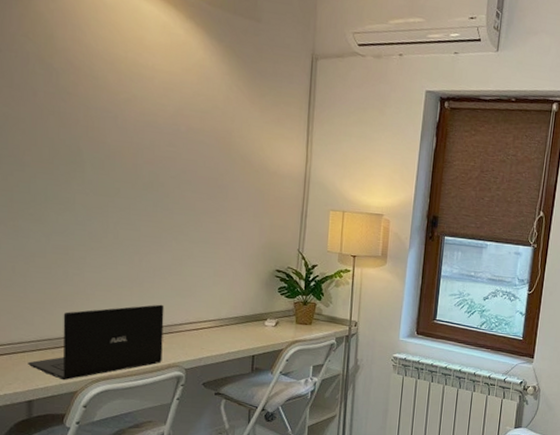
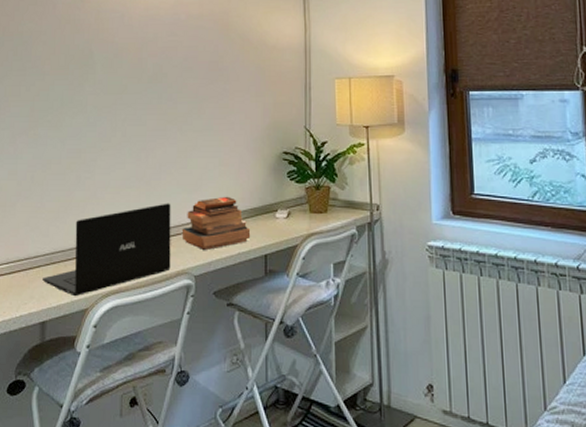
book: none [174,303,241,349] -> present [181,196,251,251]

